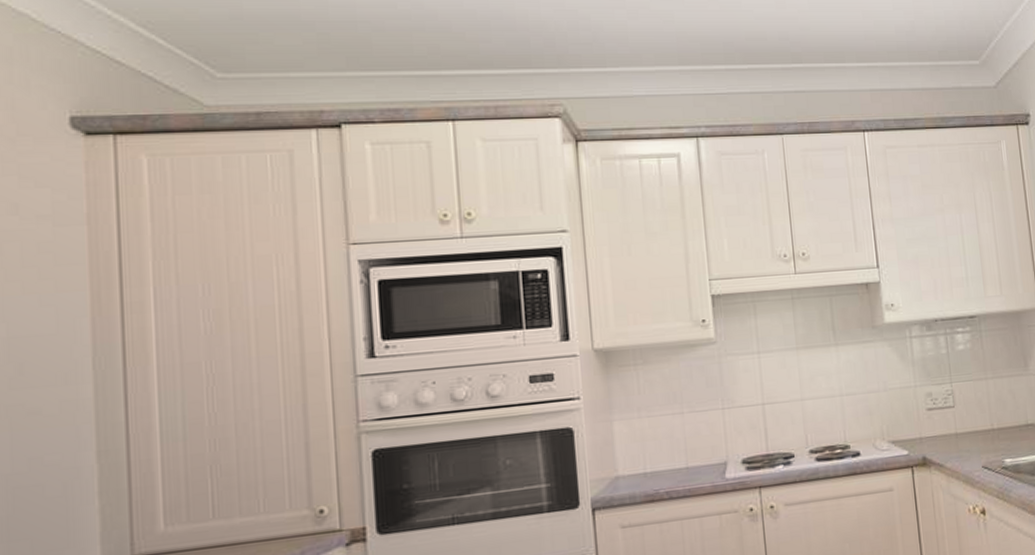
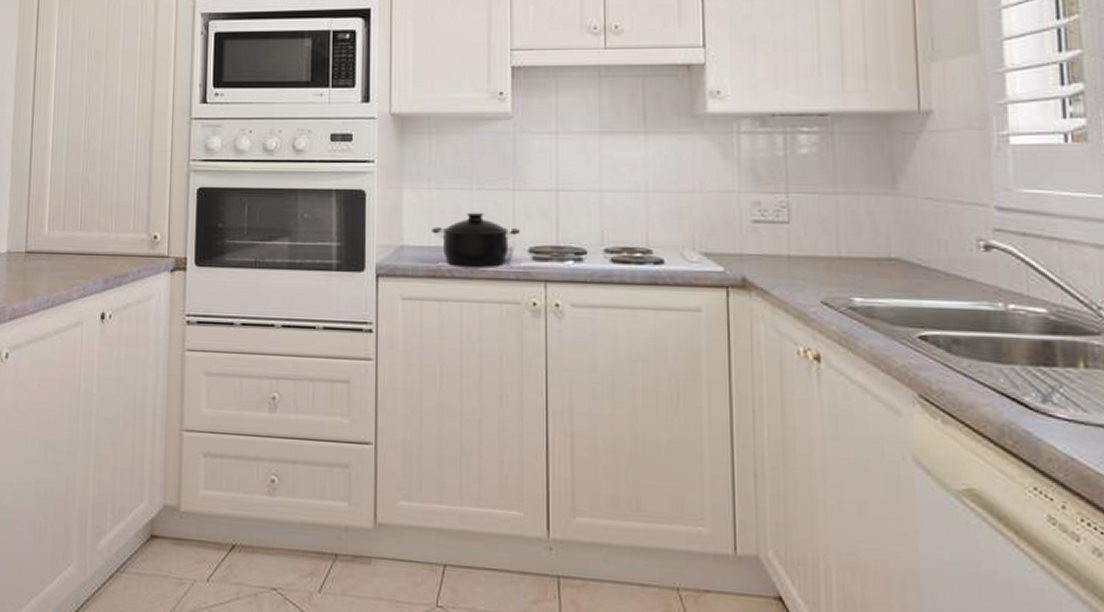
saucepan: none [646,433,732,489] -> present [431,212,520,269]

